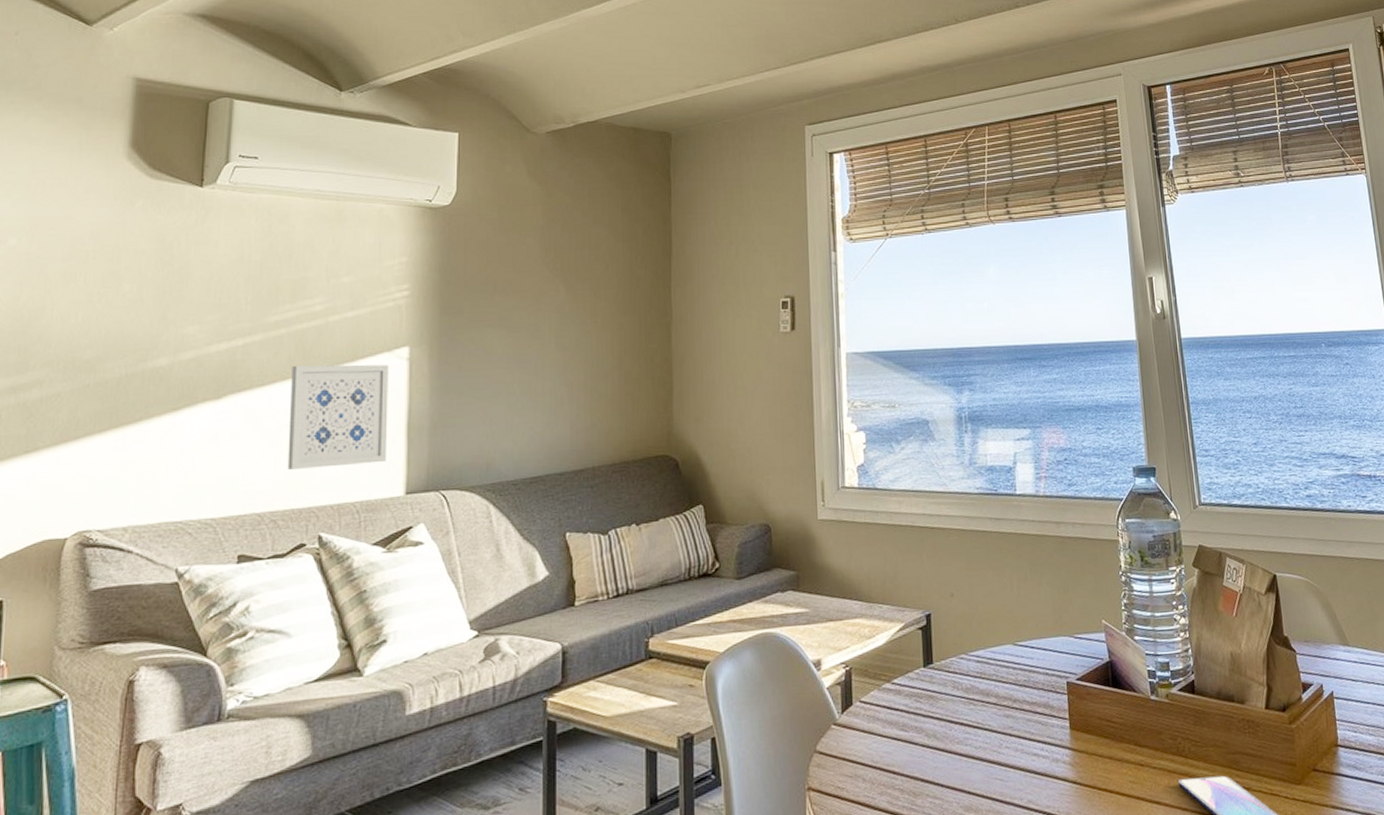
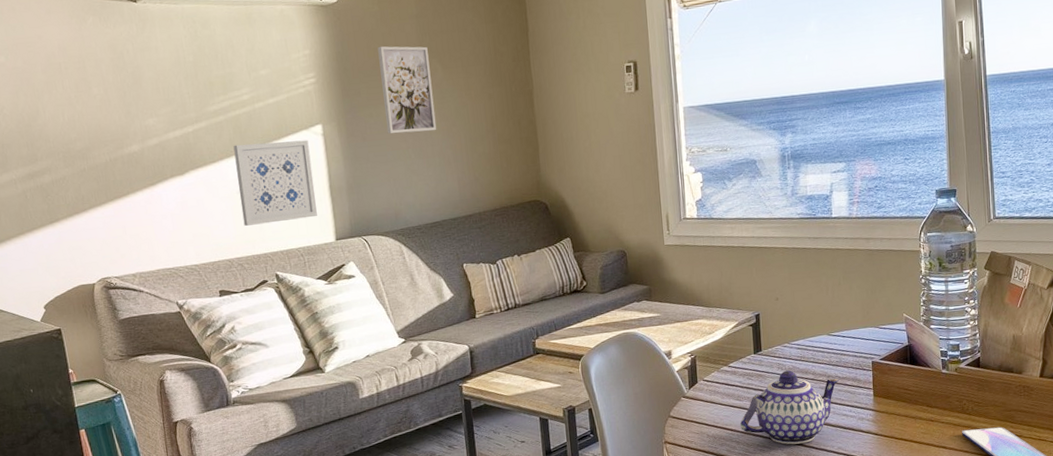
wall art: none [489,258,552,364] -> present [377,46,437,134]
teapot: none [904,691,1030,796] -> present [740,370,841,445]

